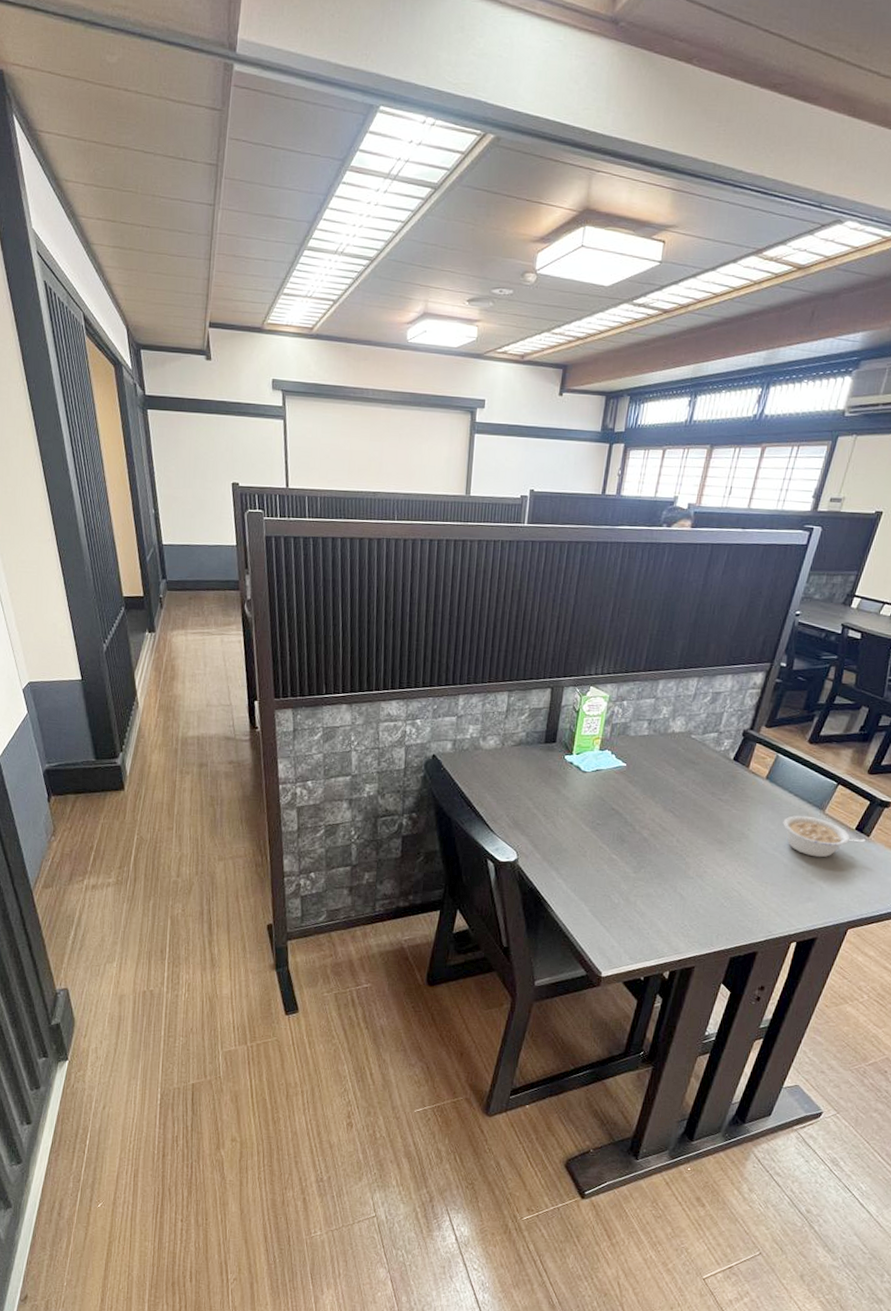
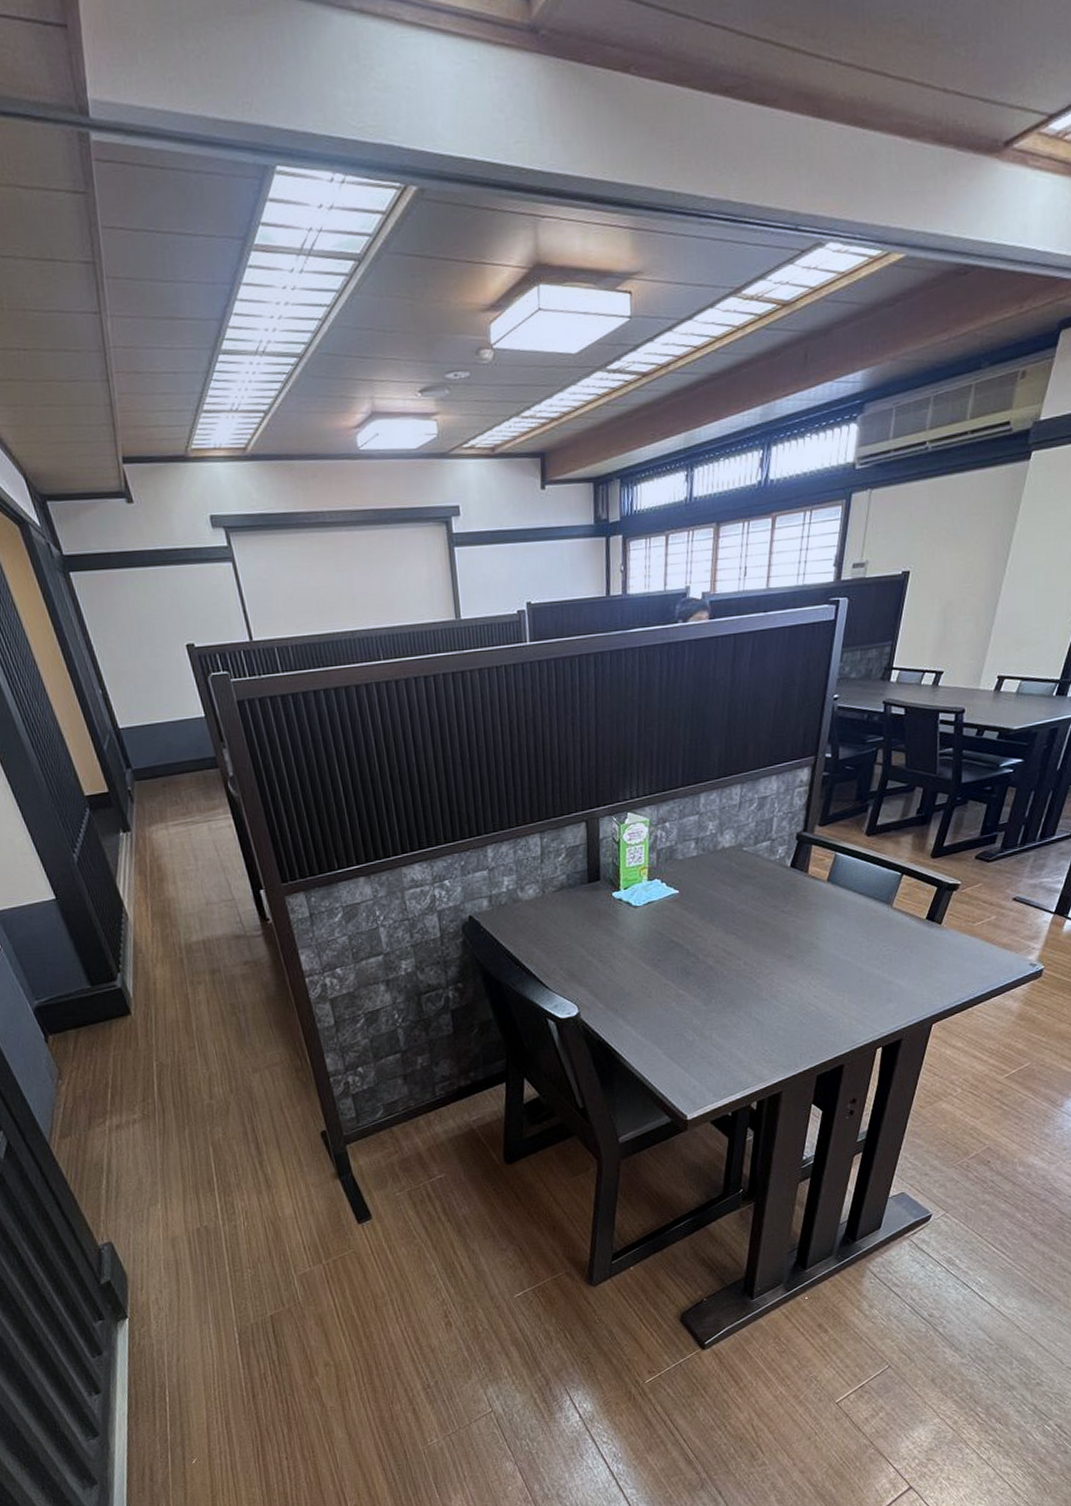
legume: present [783,815,866,858] -> none [851,913,938,956]

